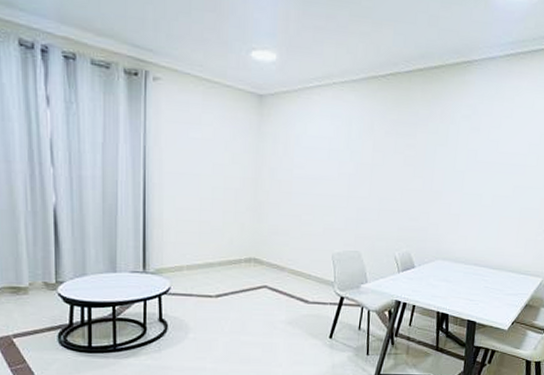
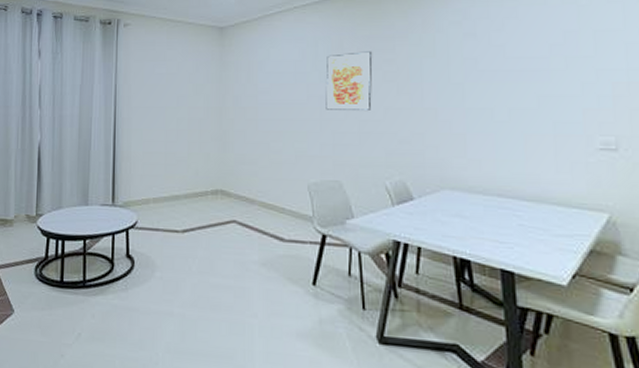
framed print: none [353,135,398,190] -> present [325,51,373,110]

